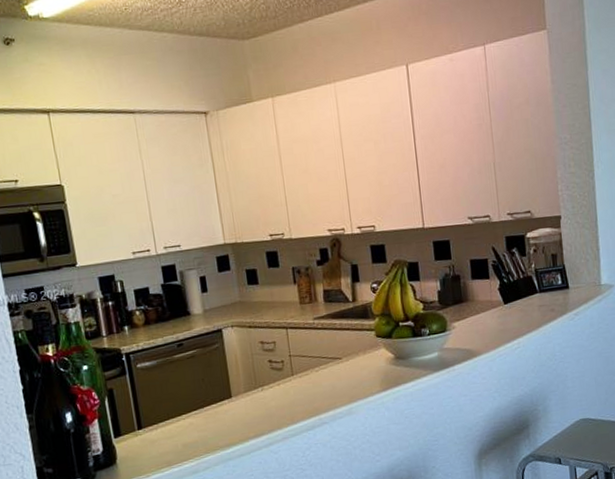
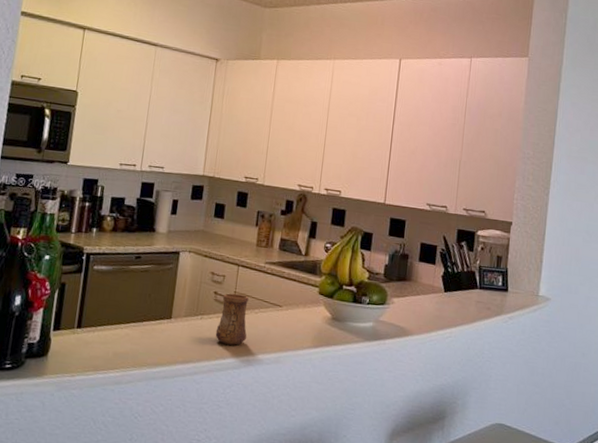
cup: none [278,356,314,410] -> present [215,293,249,346]

